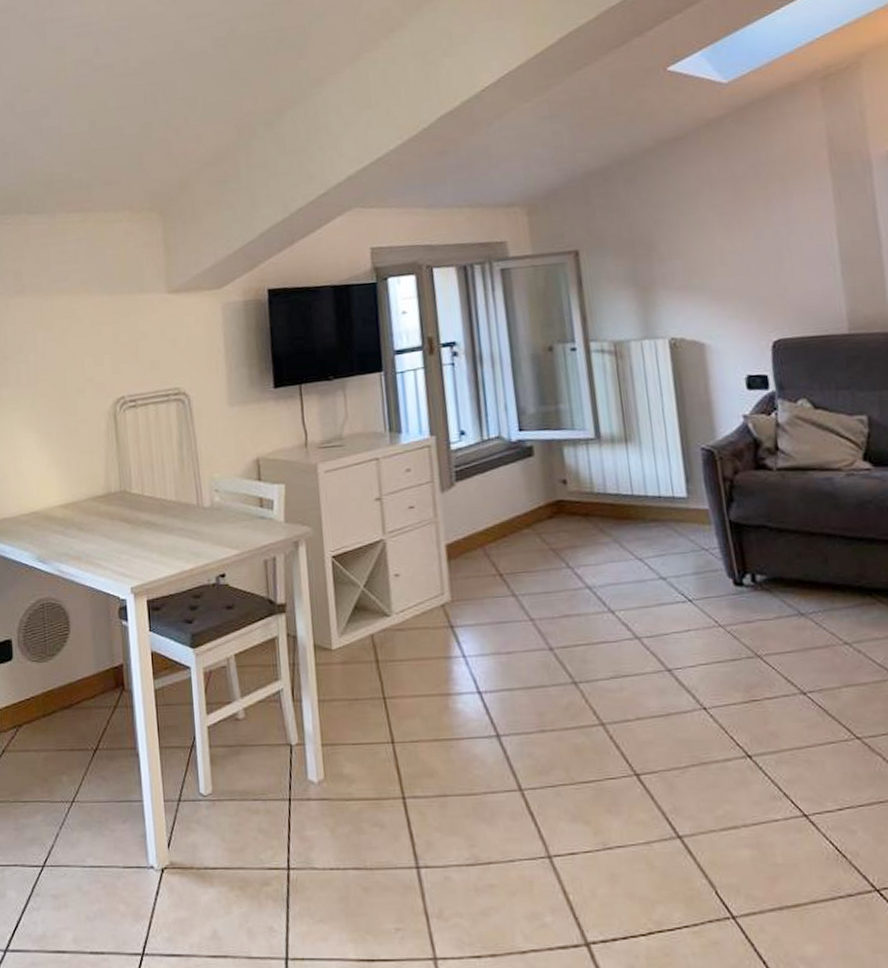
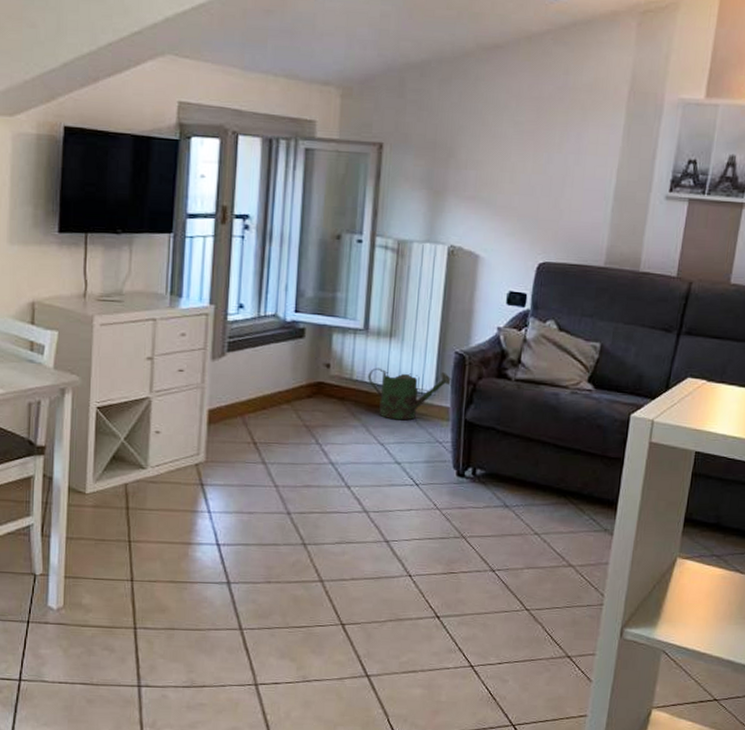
watering can: none [610,472,706,531] -> present [368,367,452,421]

